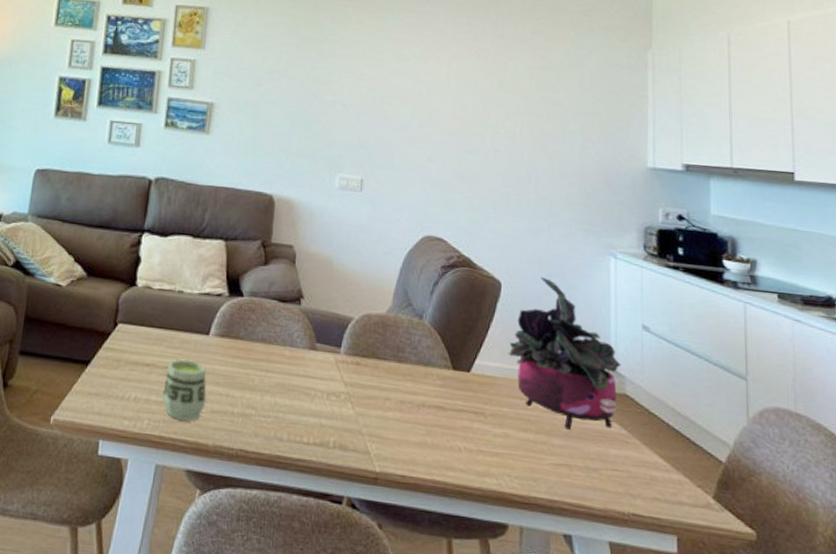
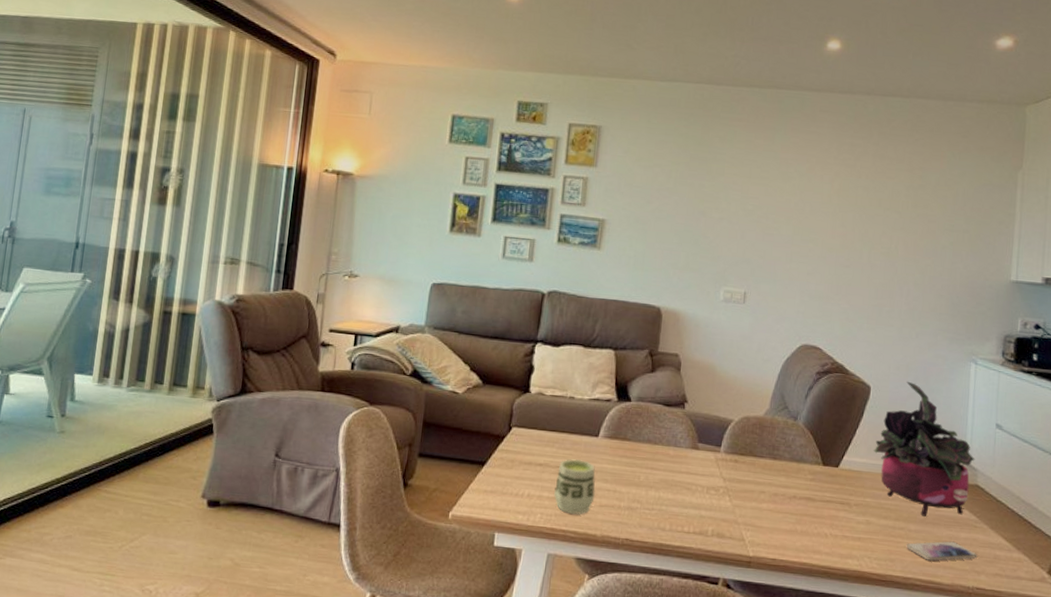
smartphone: none [550,458,631,482] -> present [906,541,977,561]

